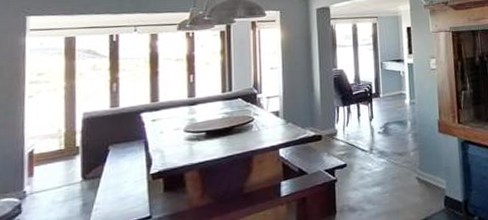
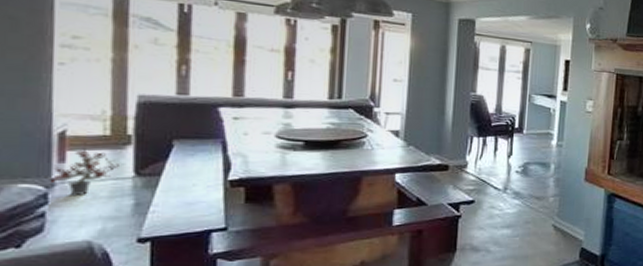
potted plant: none [18,157,72,203] -> present [43,142,121,195]

